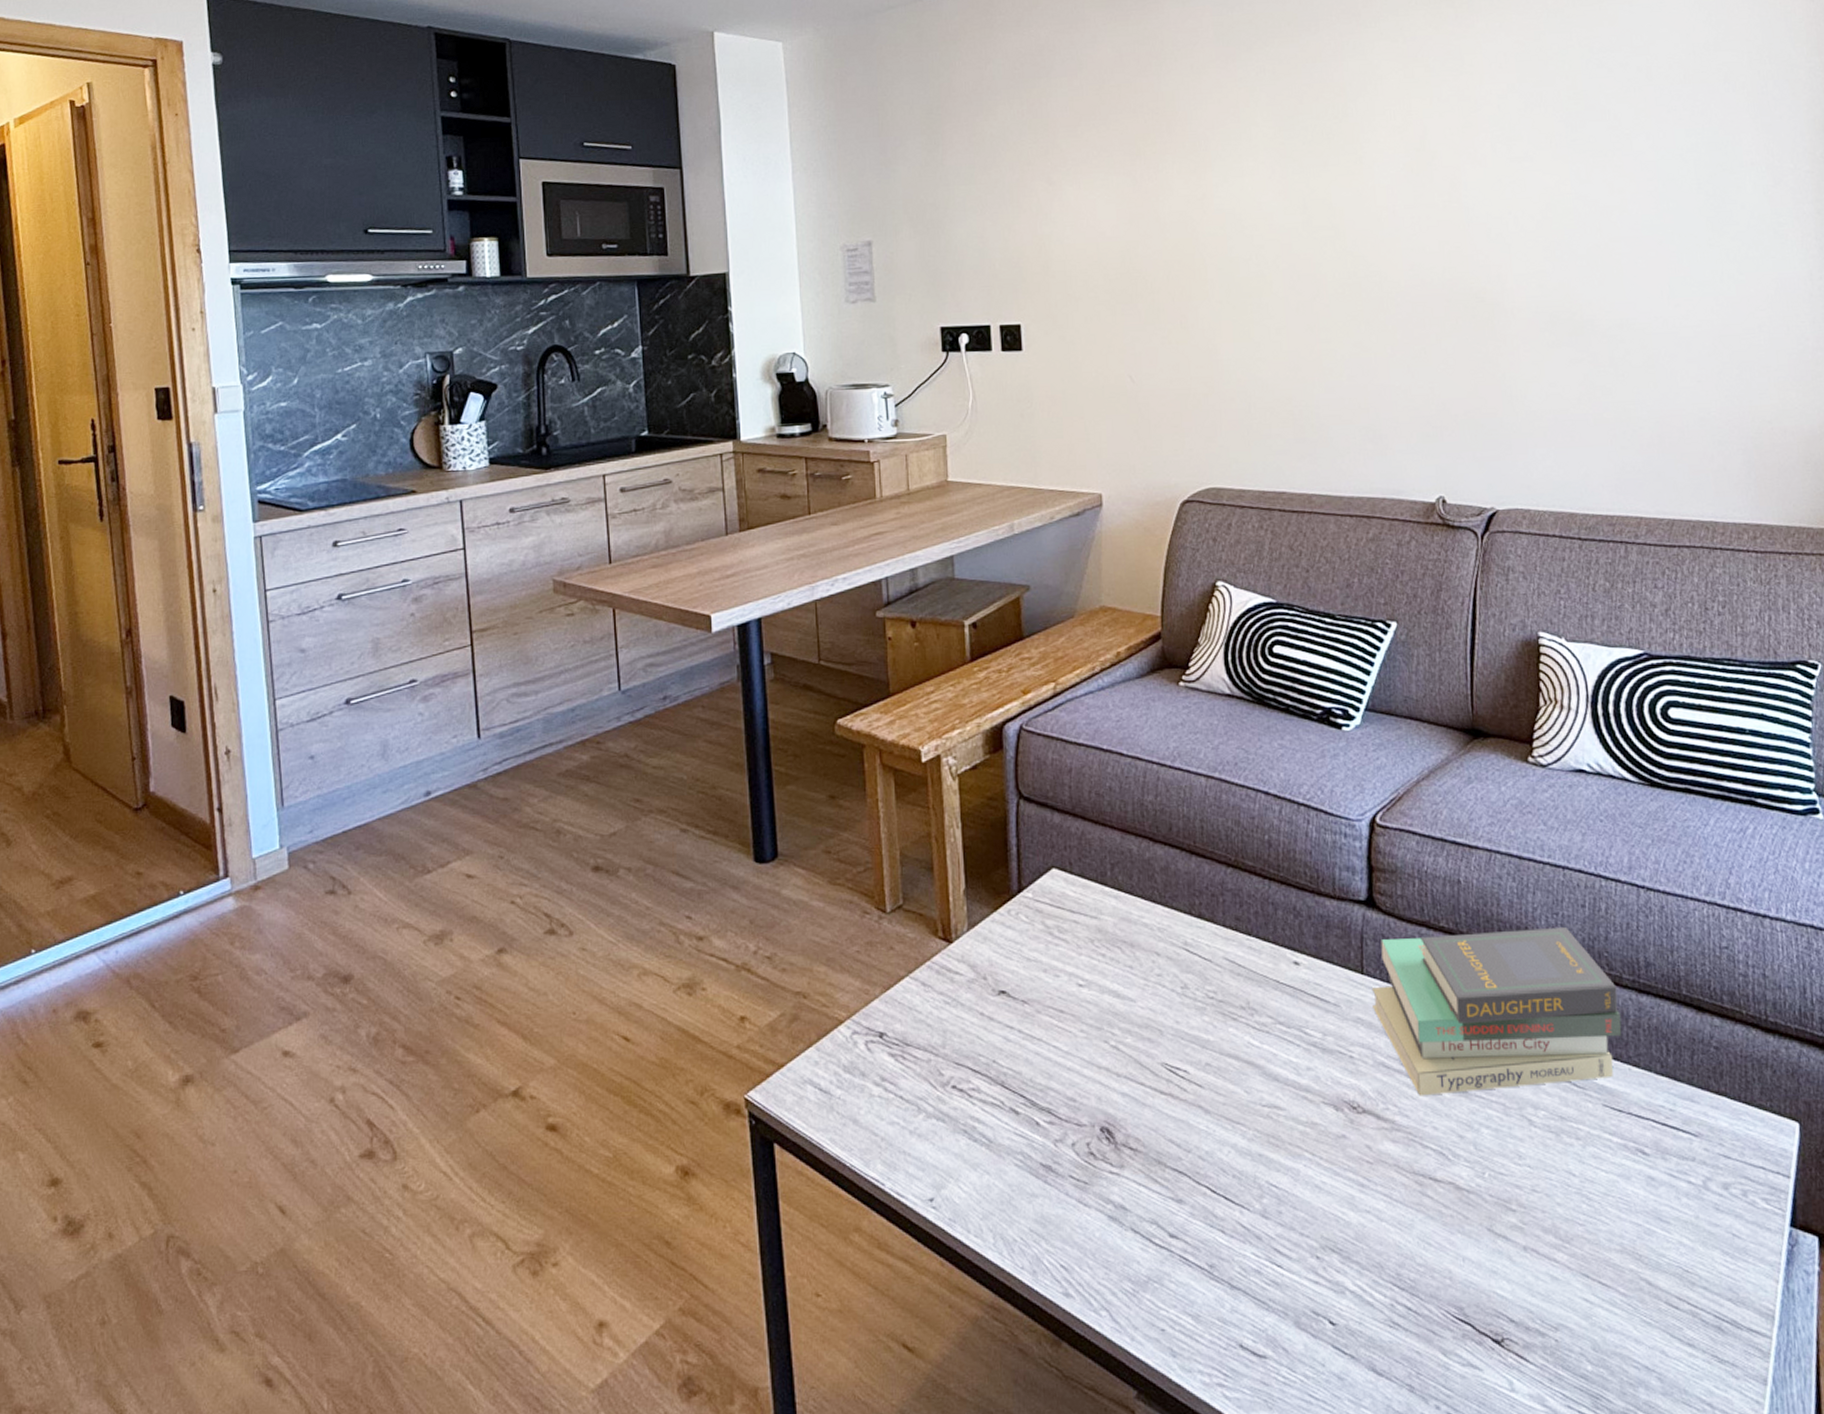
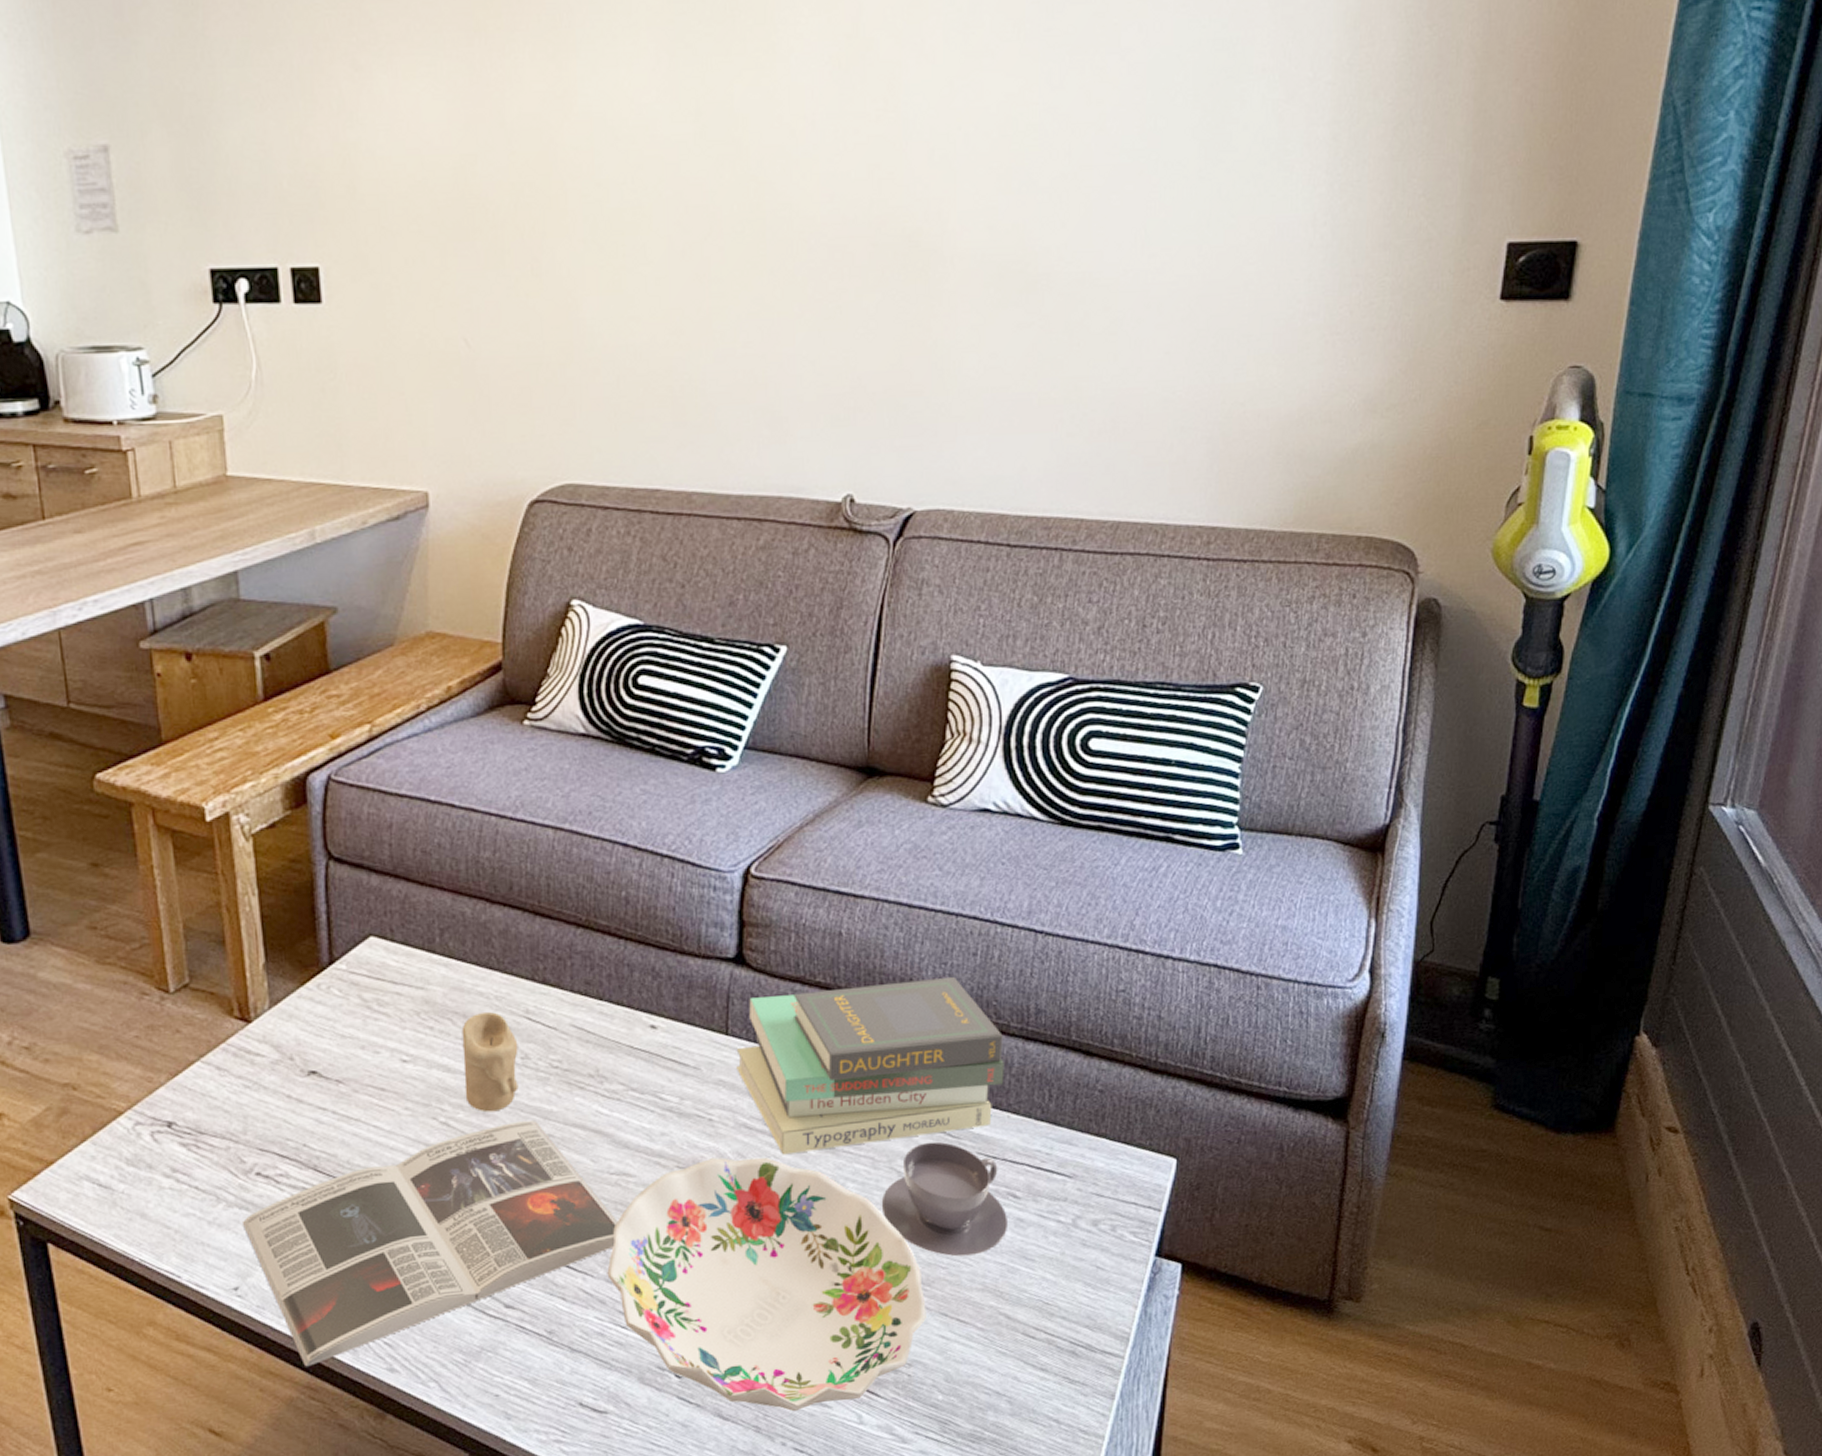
magazine: none [938,1048,1271,1285] -> present [241,1120,618,1367]
candle: none [1129,942,1179,1039] -> present [461,1011,519,1113]
decorative bowl: none [1262,1095,1568,1372] -> present [607,1157,926,1412]
teacup: none [1515,1091,1640,1213] -> present [881,1141,1009,1257]

